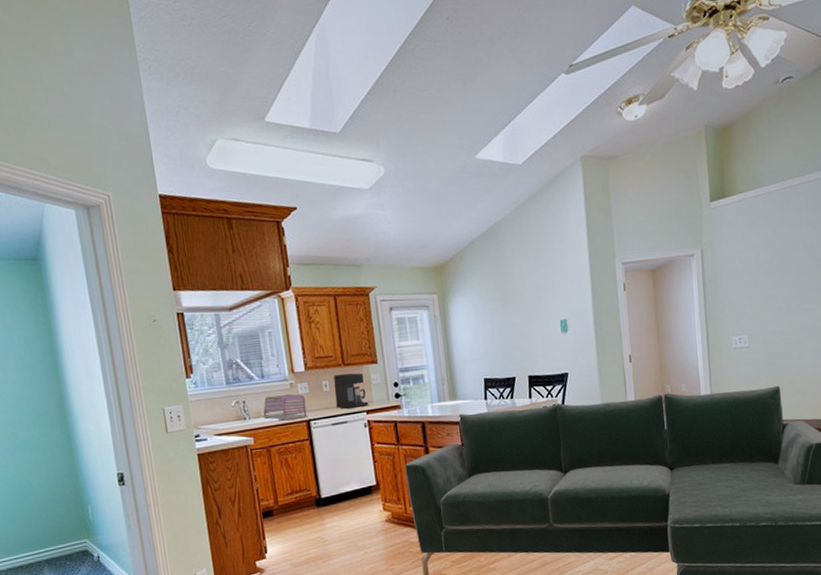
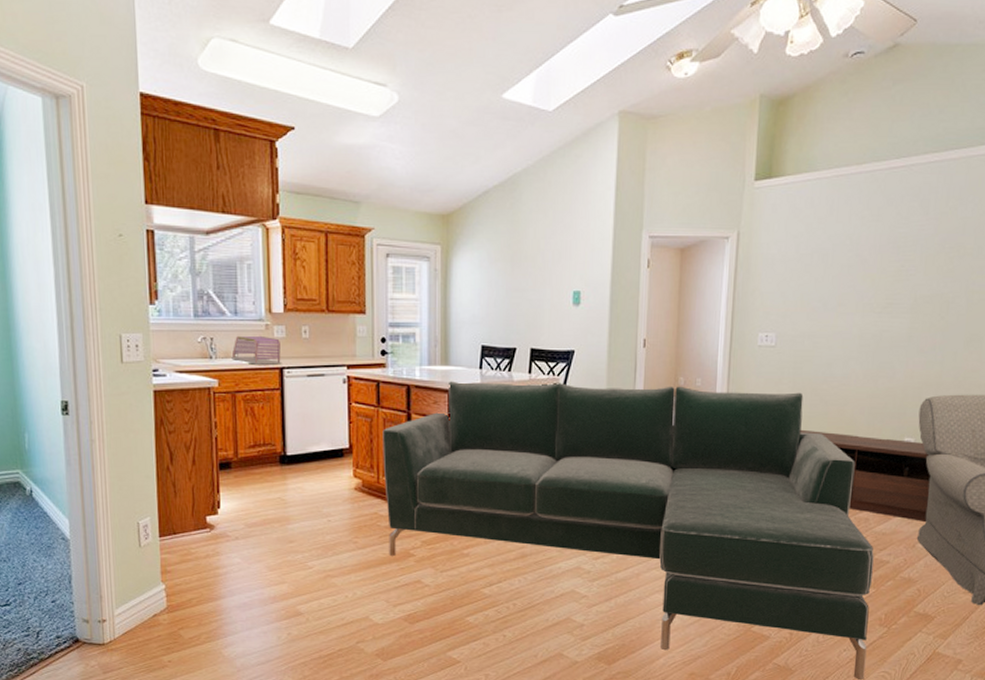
coffee maker: present [333,373,369,409] -> none [314,322,351,360]

